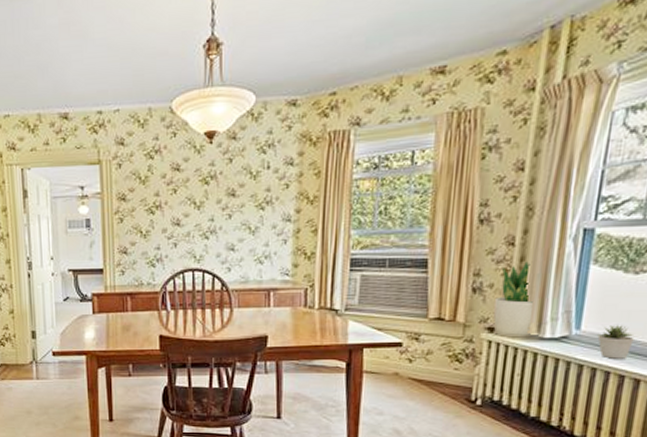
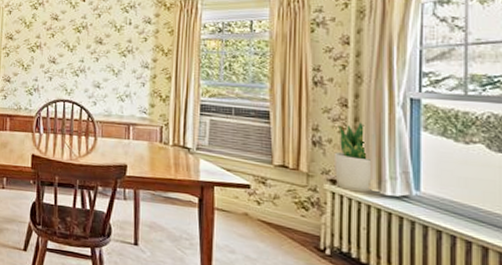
potted plant: present [597,324,634,359] -> none [438,189,475,225]

